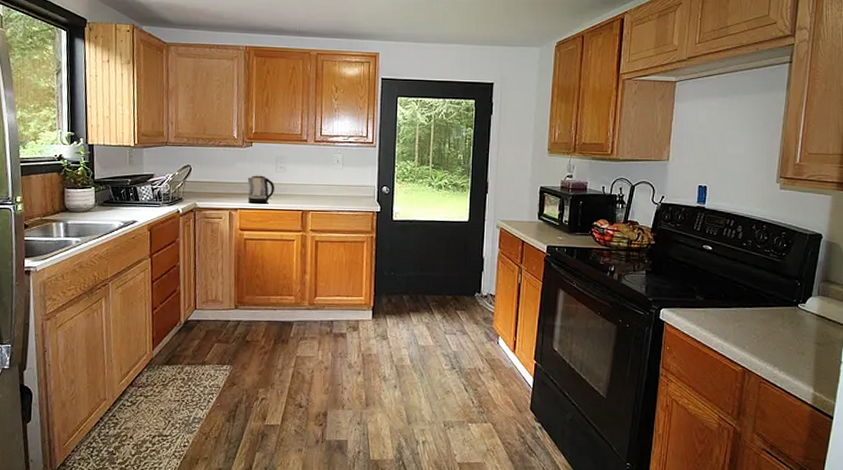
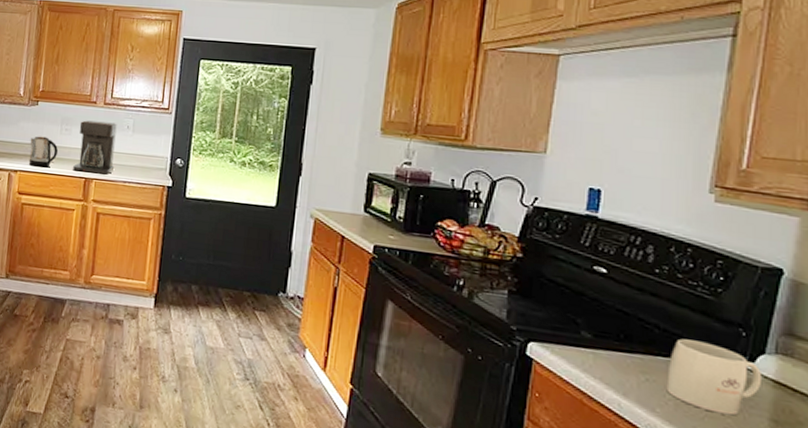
coffee maker: none [290,157,328,207] -> present [73,120,117,176]
mug: none [752,292,811,344] -> present [666,338,763,416]

